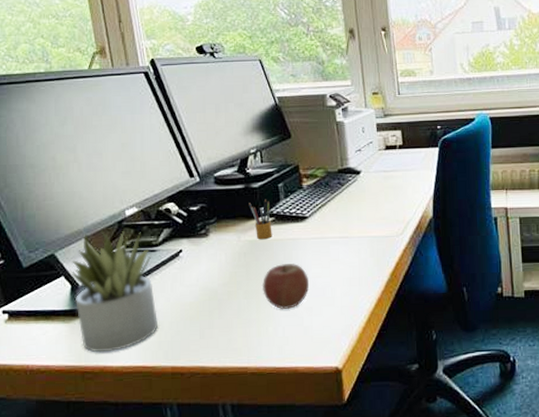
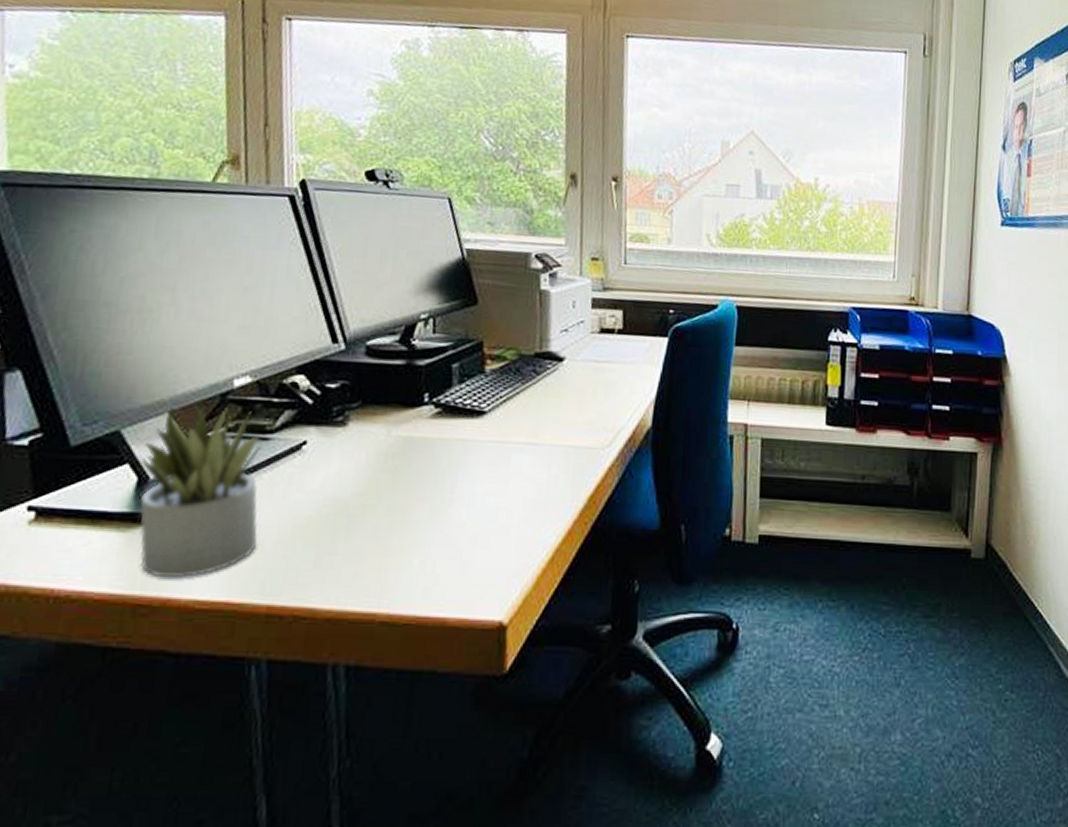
pencil box: present [248,199,272,240] -> none [408,382,438,438]
apple: present [261,264,309,310] -> none [411,473,477,537]

